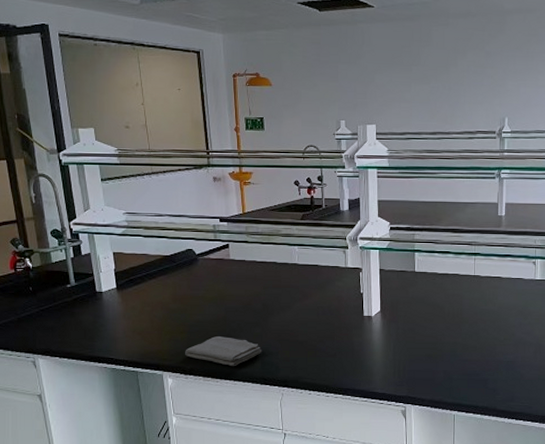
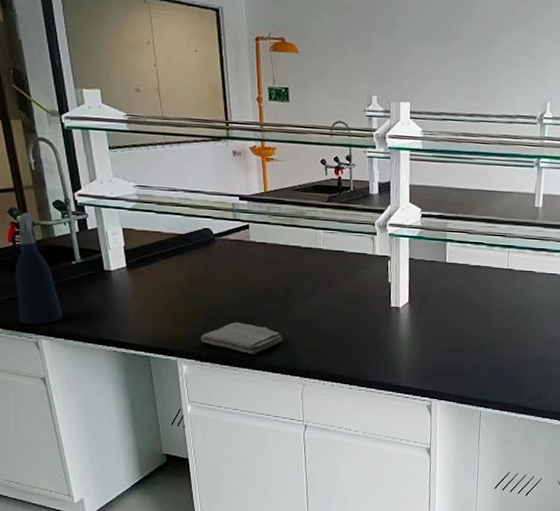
spray bottle: none [15,242,58,346] -> present [15,212,63,325]

